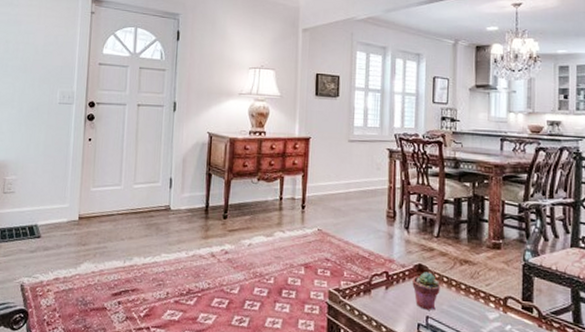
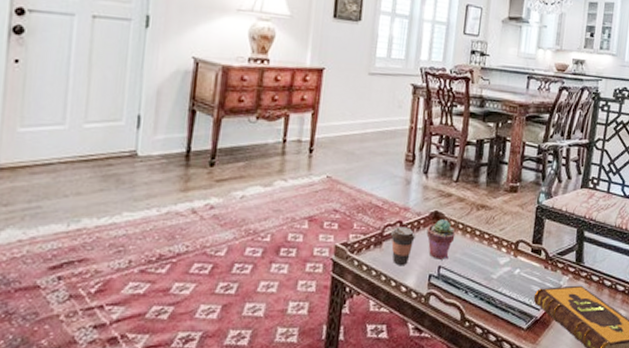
coffee cup: none [377,277,403,313] -> present [390,227,417,265]

